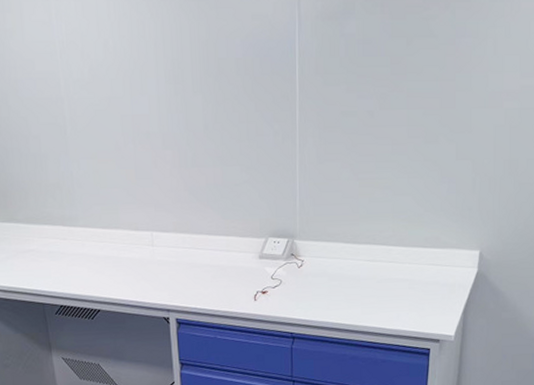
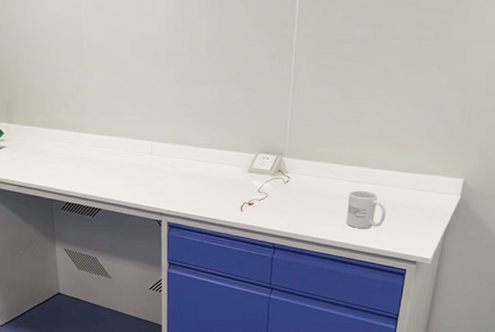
mug: none [365,269,405,310] -> present [346,190,386,229]

